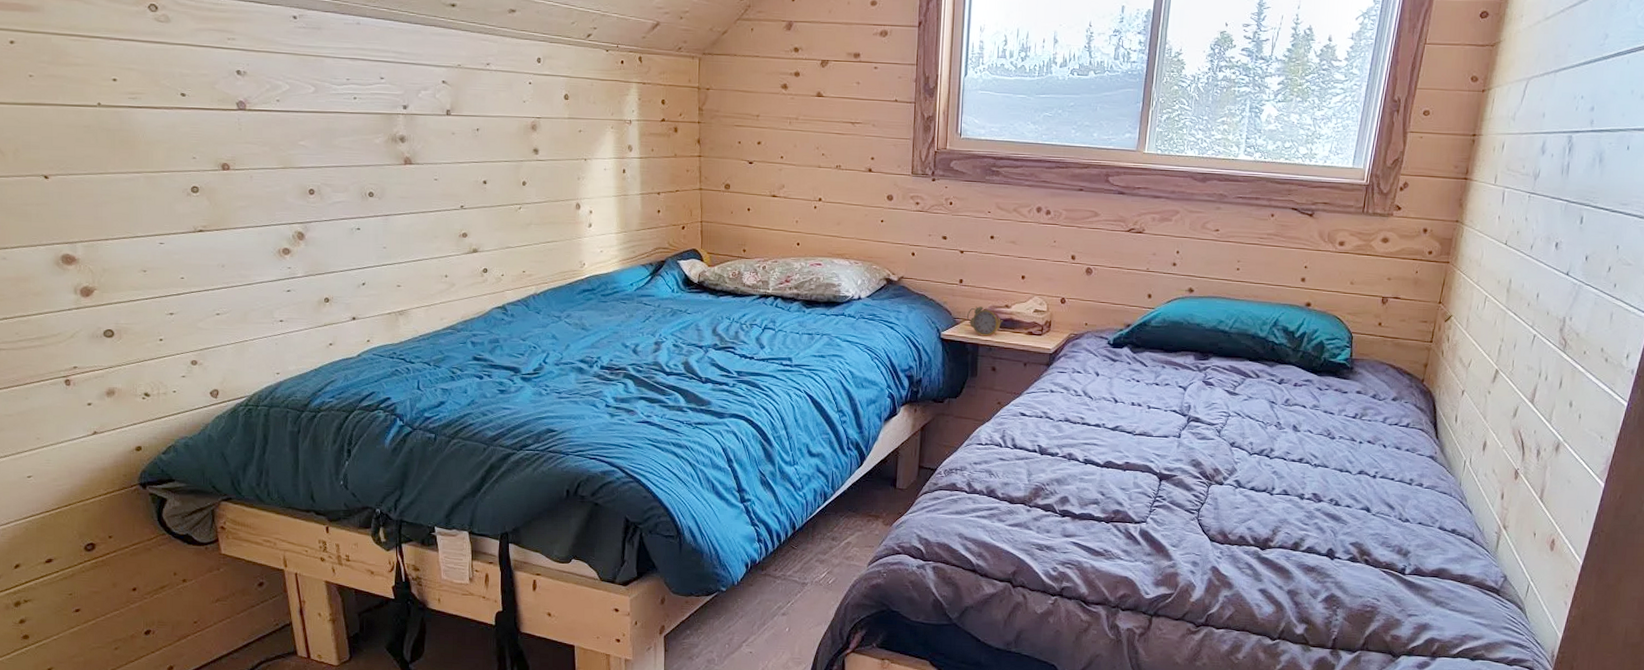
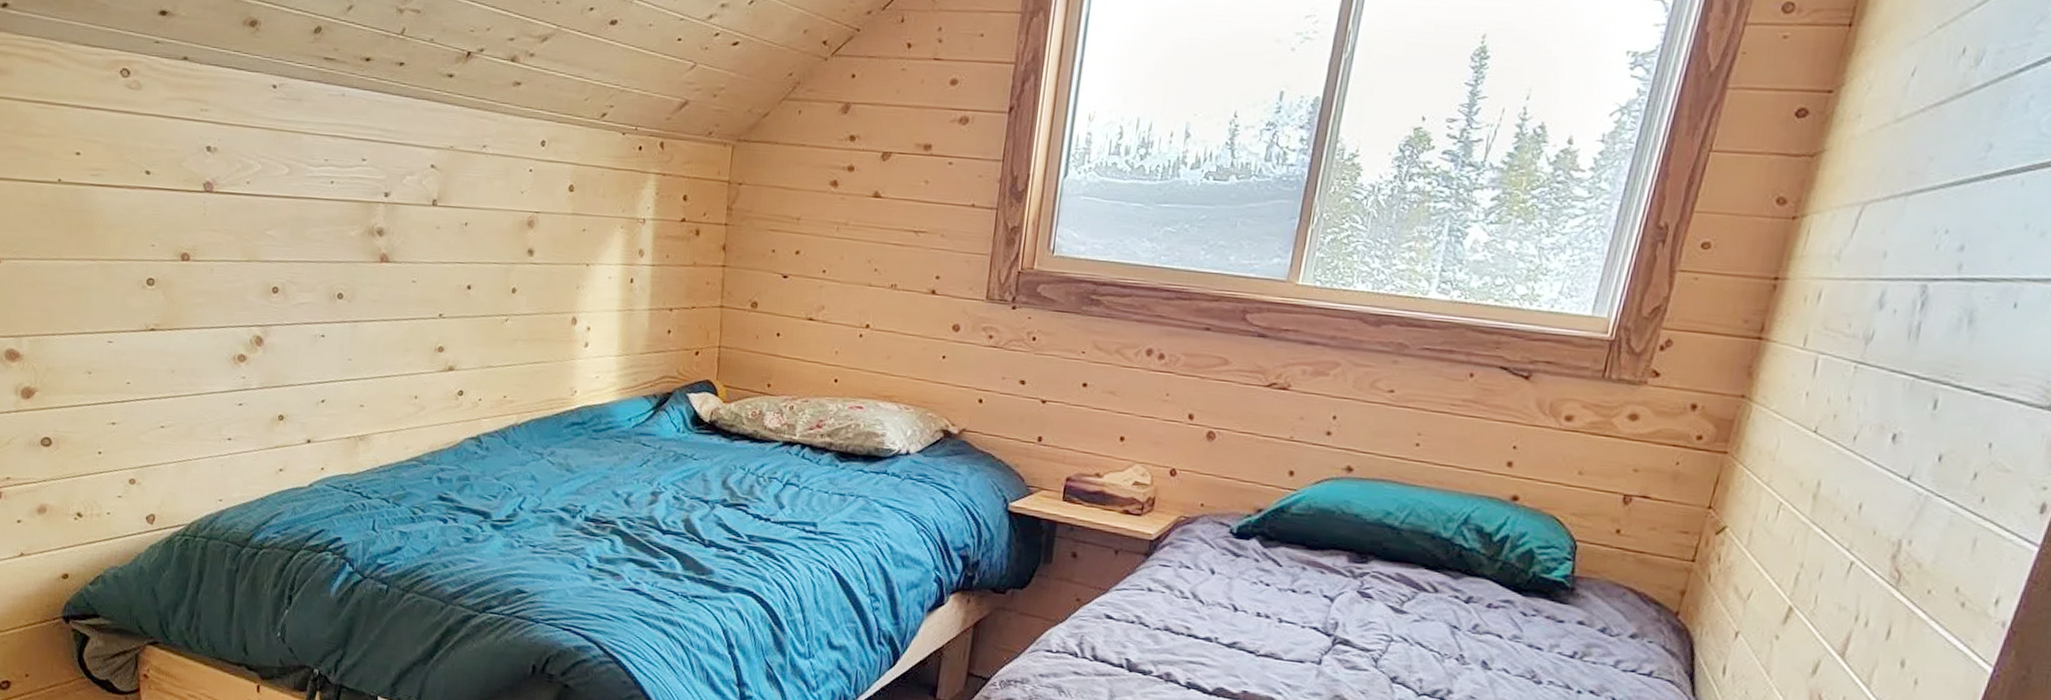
alarm clock: present [966,306,1003,336] -> none [1043,473,1092,513]

